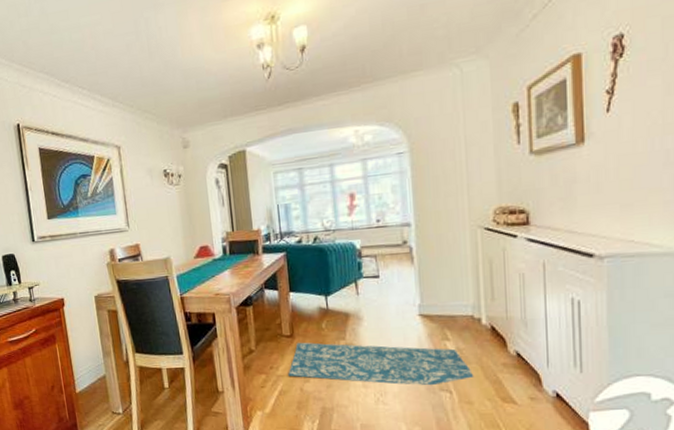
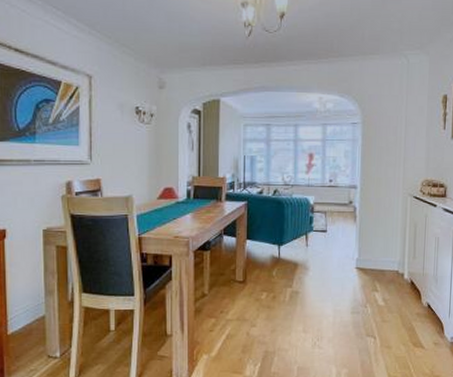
rug: present [288,342,474,386] -> none [237,288,394,332]

